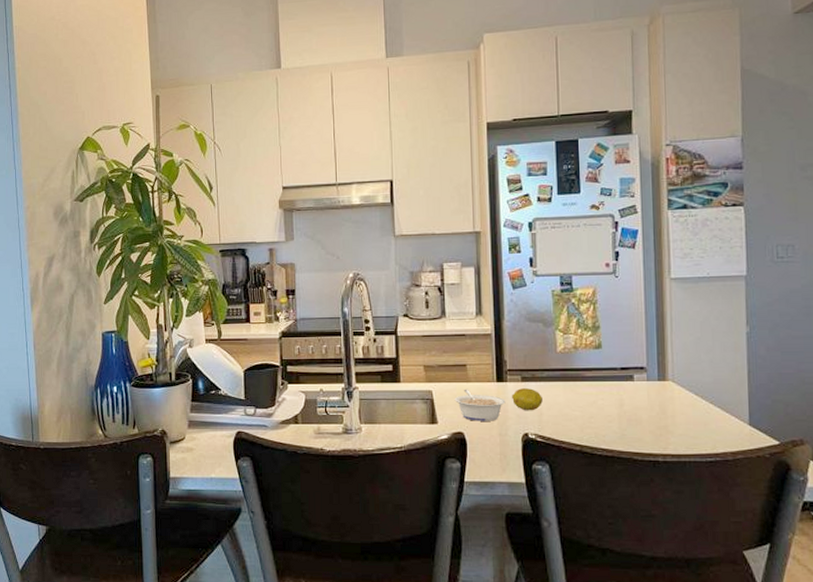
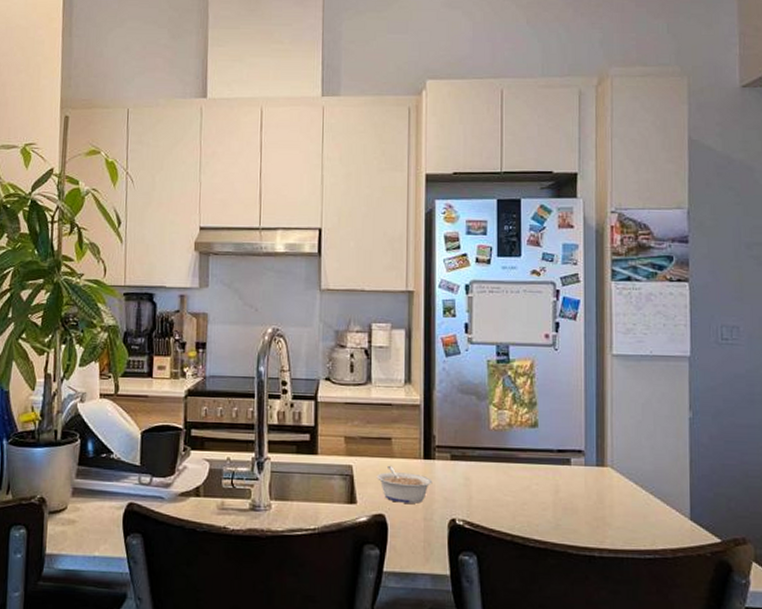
fruit: present [511,388,543,411] -> none [438,468,472,494]

